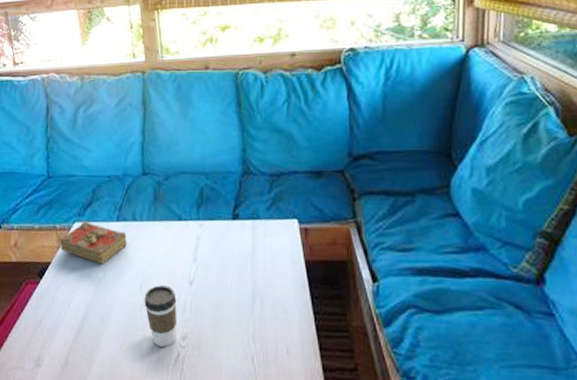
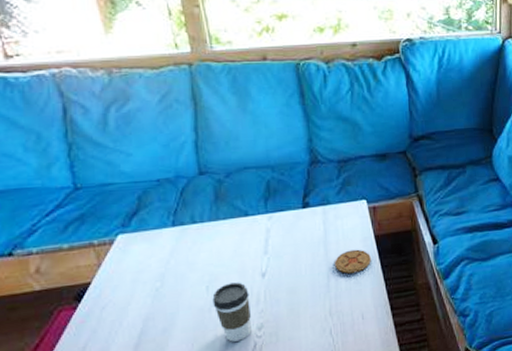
book: present [59,221,128,265] -> none [99,231,188,274]
coaster: none [261,272,300,299] -> present [335,249,371,274]

